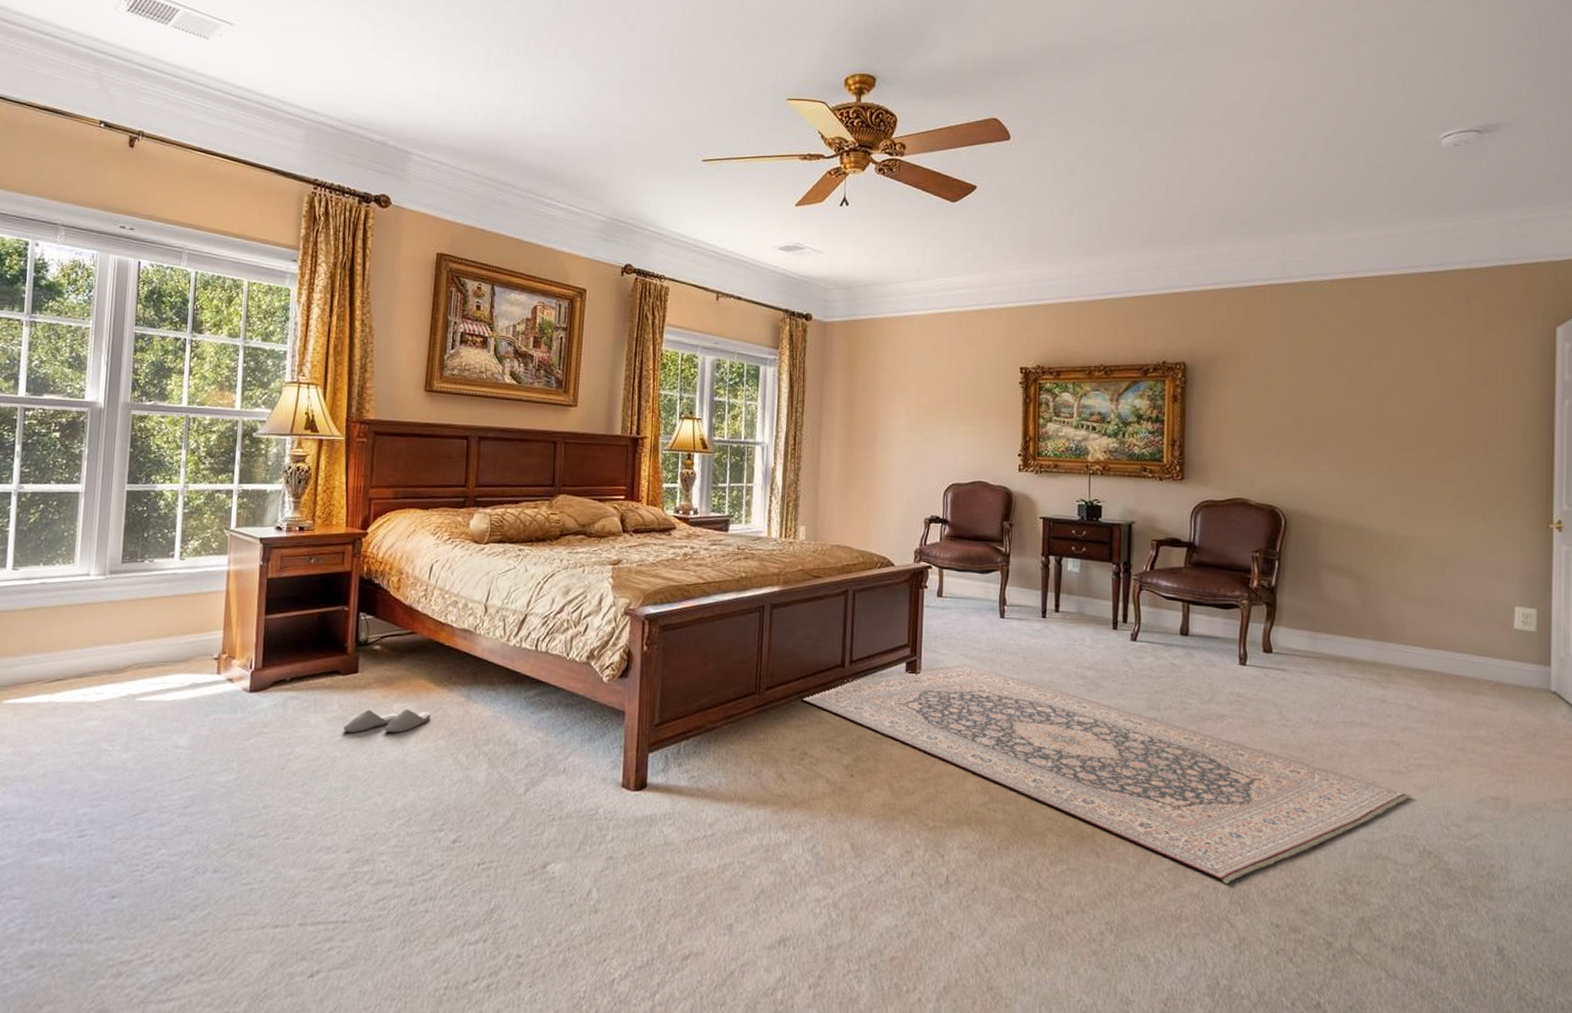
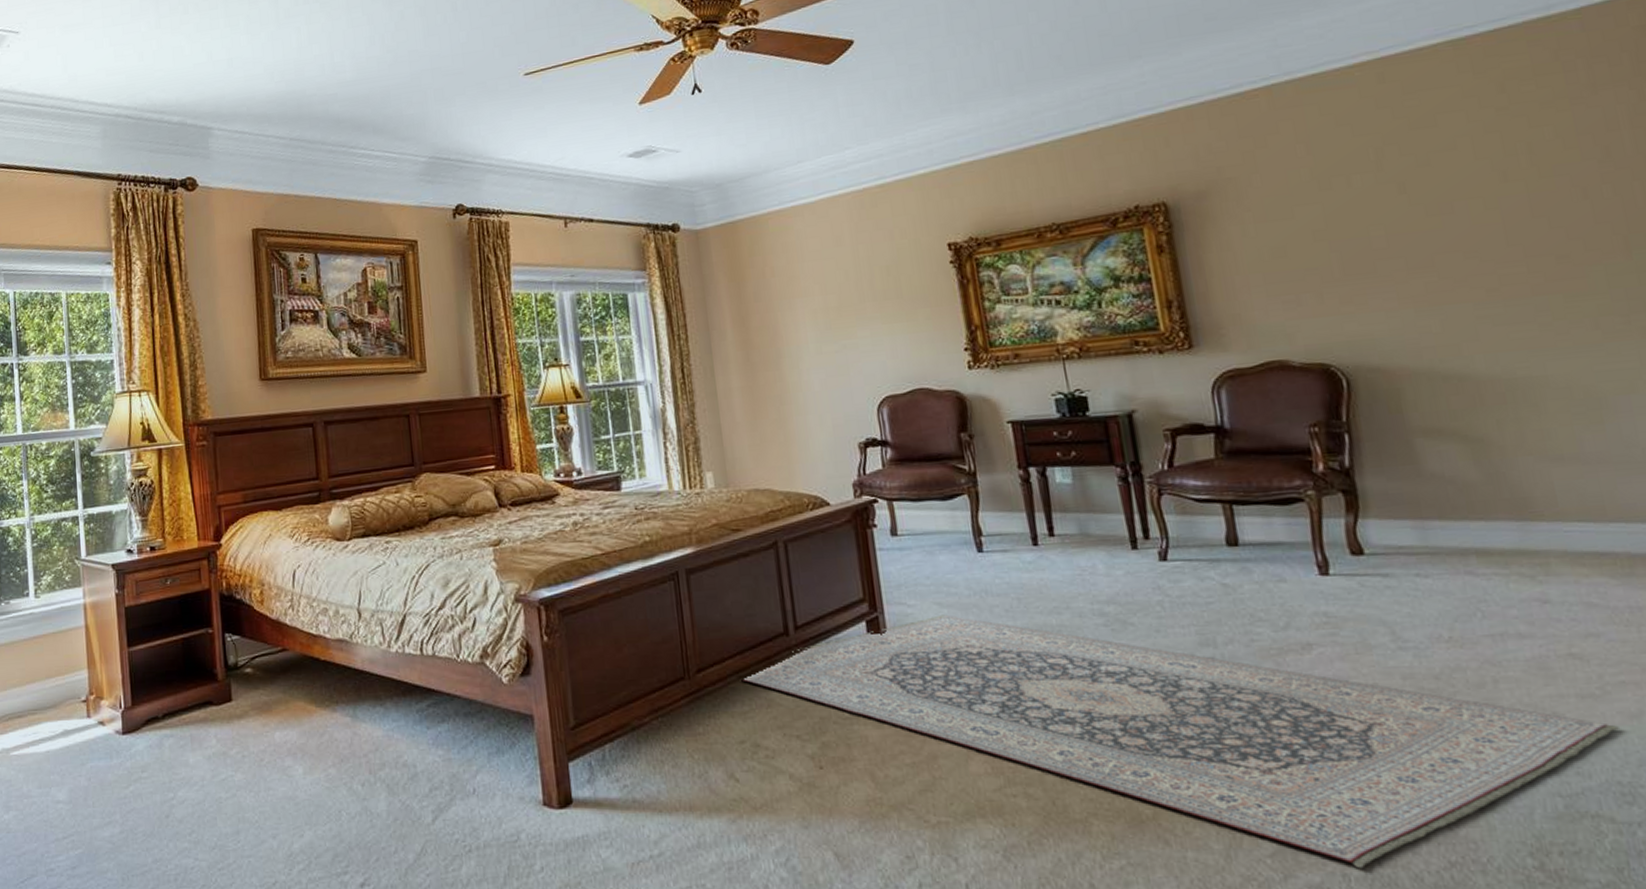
slippers: present [343,708,431,733] -> none [225,736,317,769]

